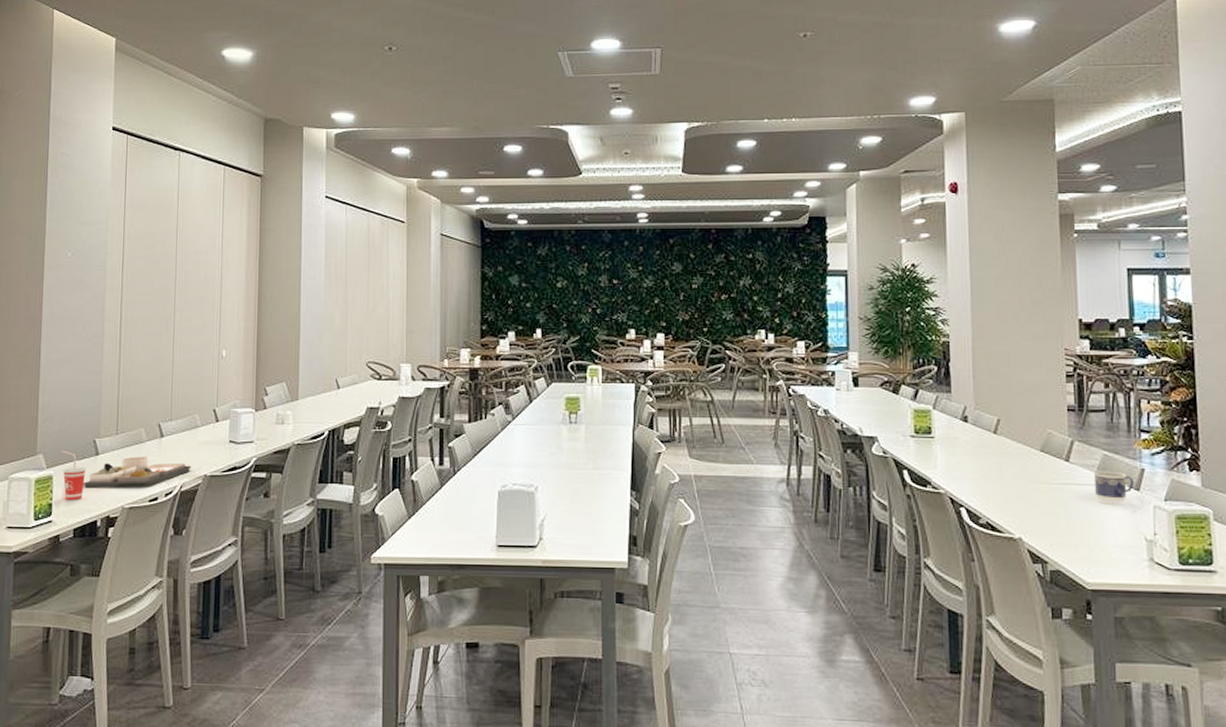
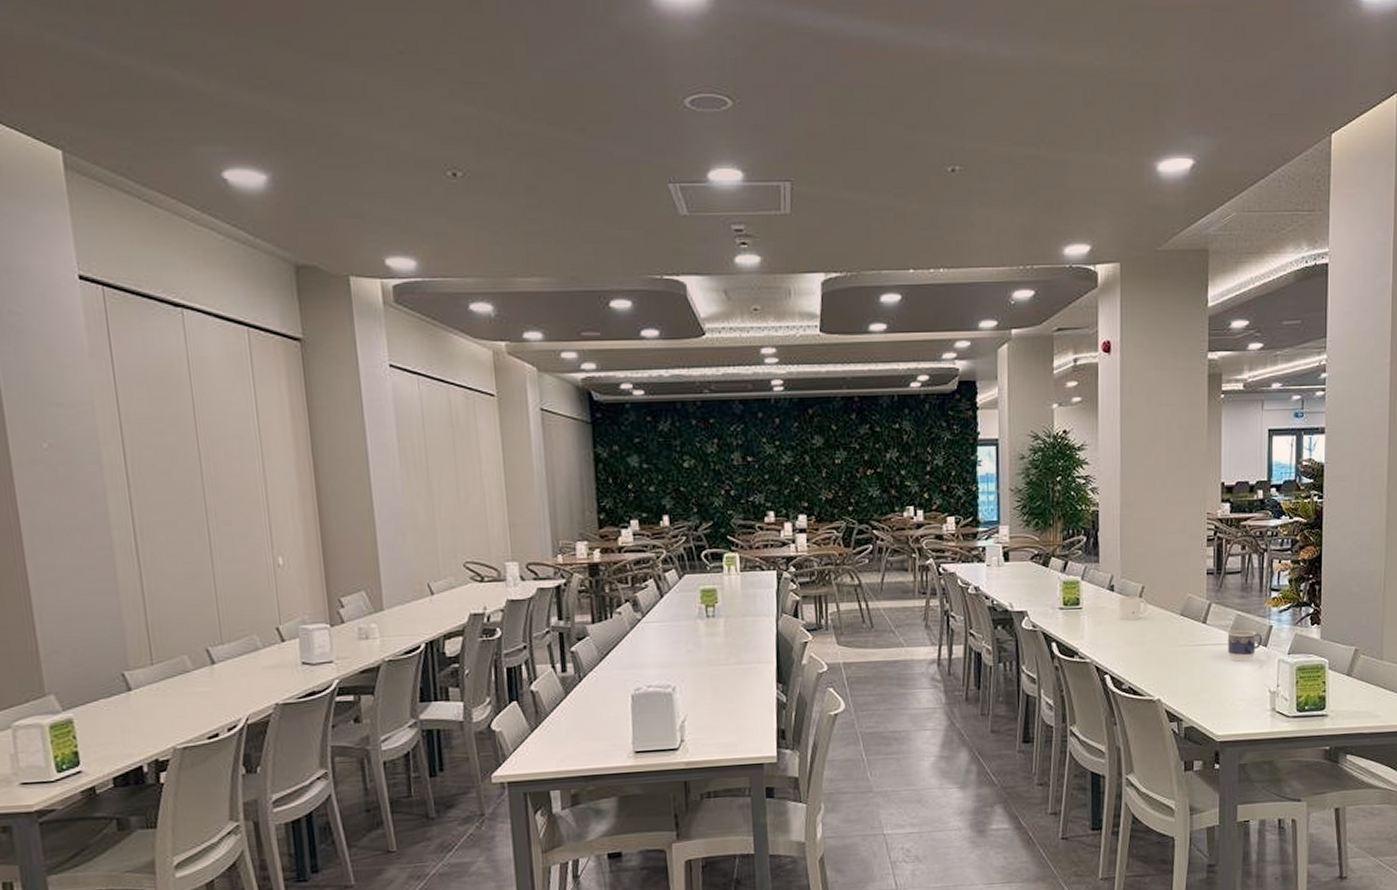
beverage cup: present [61,450,86,500] -> none [78,688,119,745]
food tray: present [83,456,192,488] -> none [116,688,258,730]
mug: none [973,429,1004,453] -> present [1119,596,1147,621]

